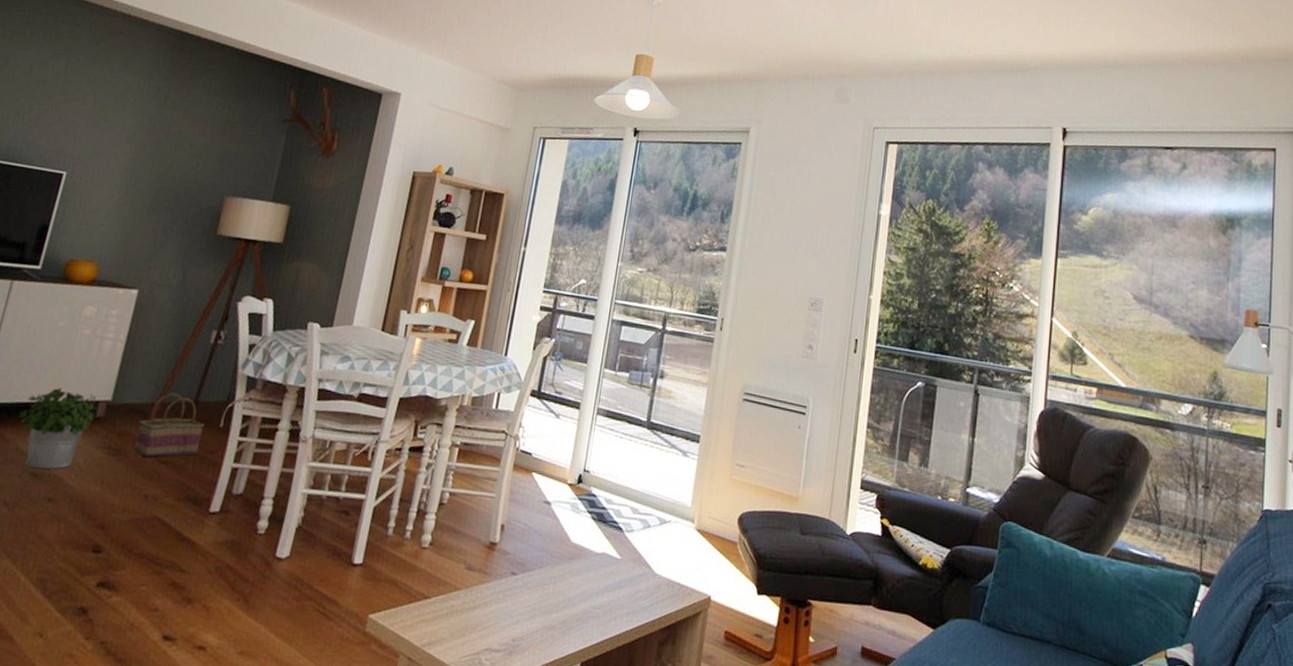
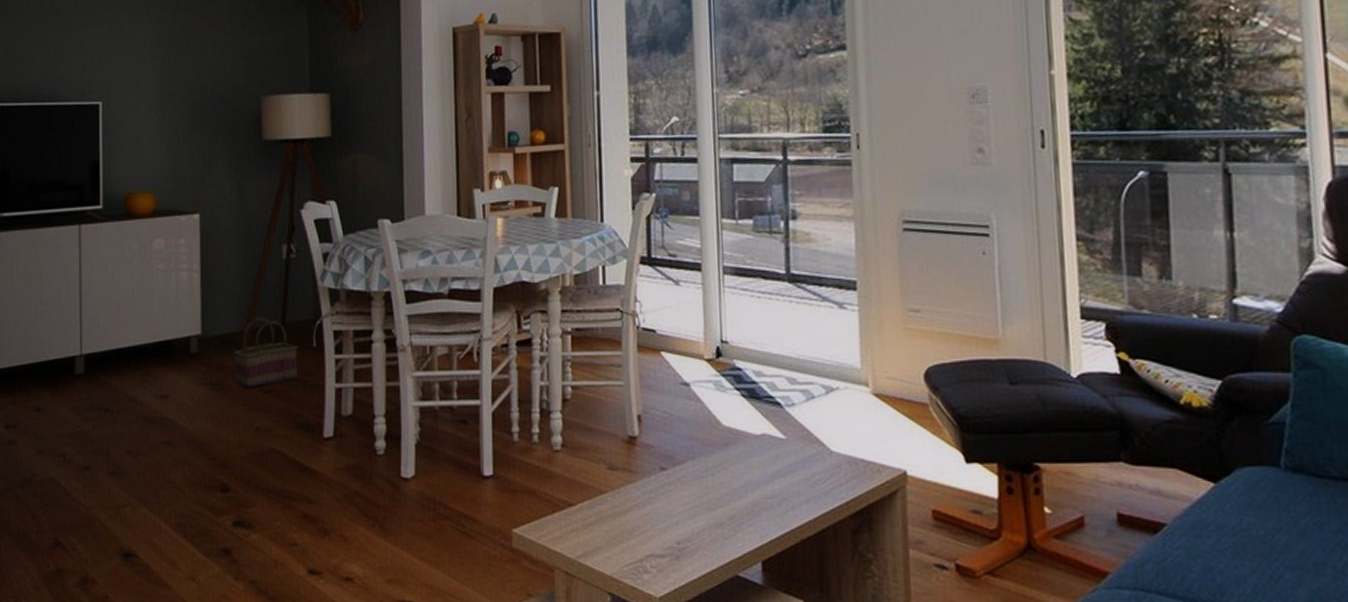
potted plant: present [18,387,97,470] -> none [119,328,192,414]

